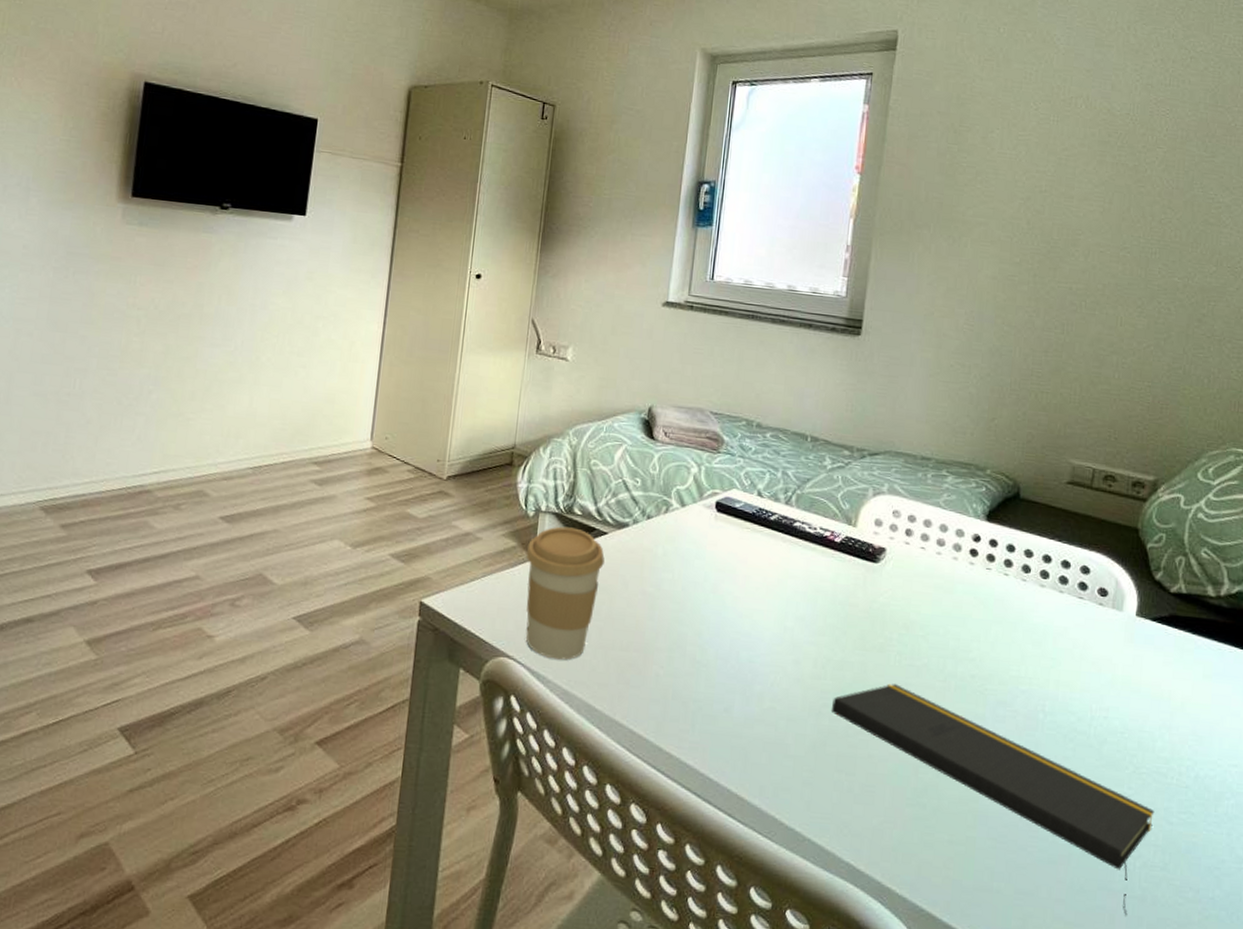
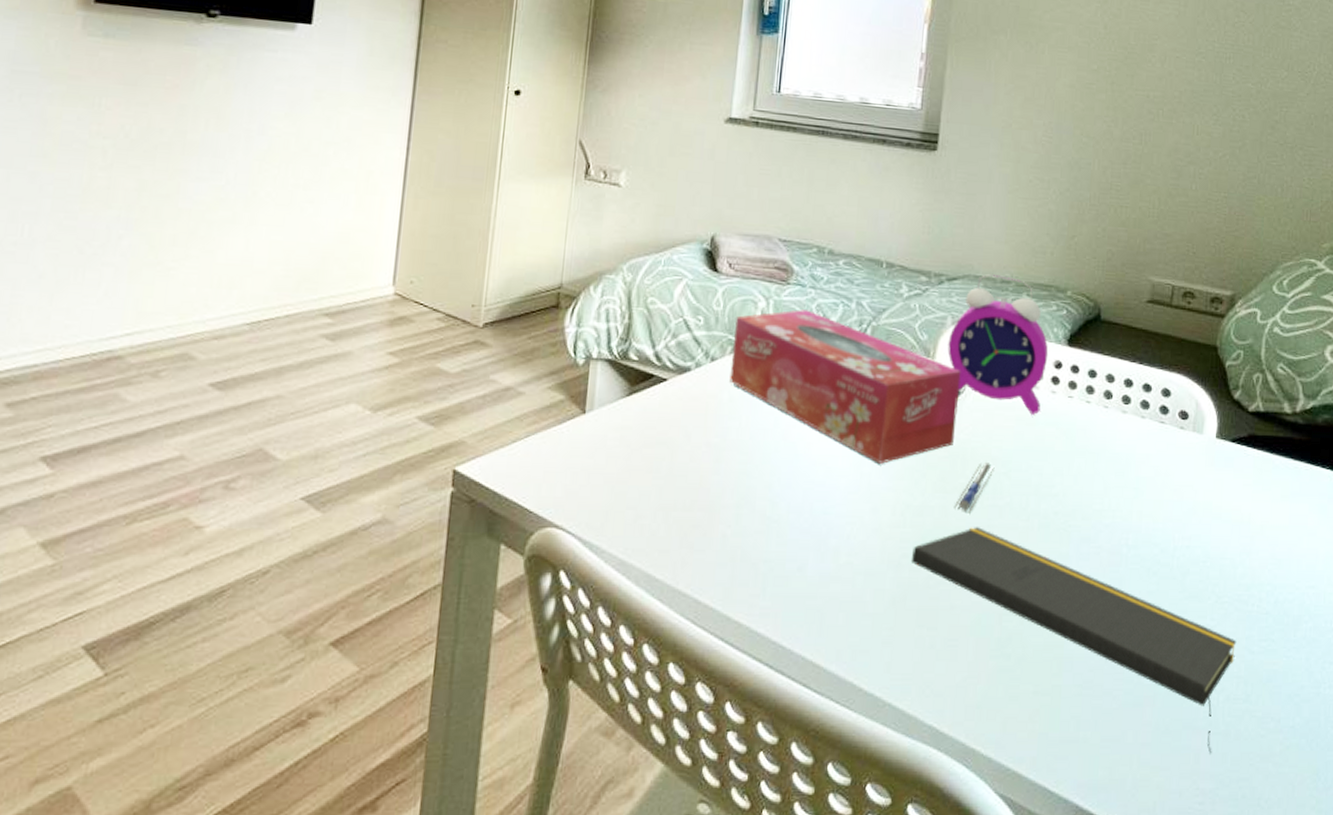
coffee cup: present [526,526,605,660] -> none [575,374,664,526]
tissue box: none [664,476,881,620] -> present [729,309,961,464]
alarm clock: none [868,450,968,584] -> present [947,273,1049,415]
pen: none [872,625,913,671] -> present [953,463,995,514]

